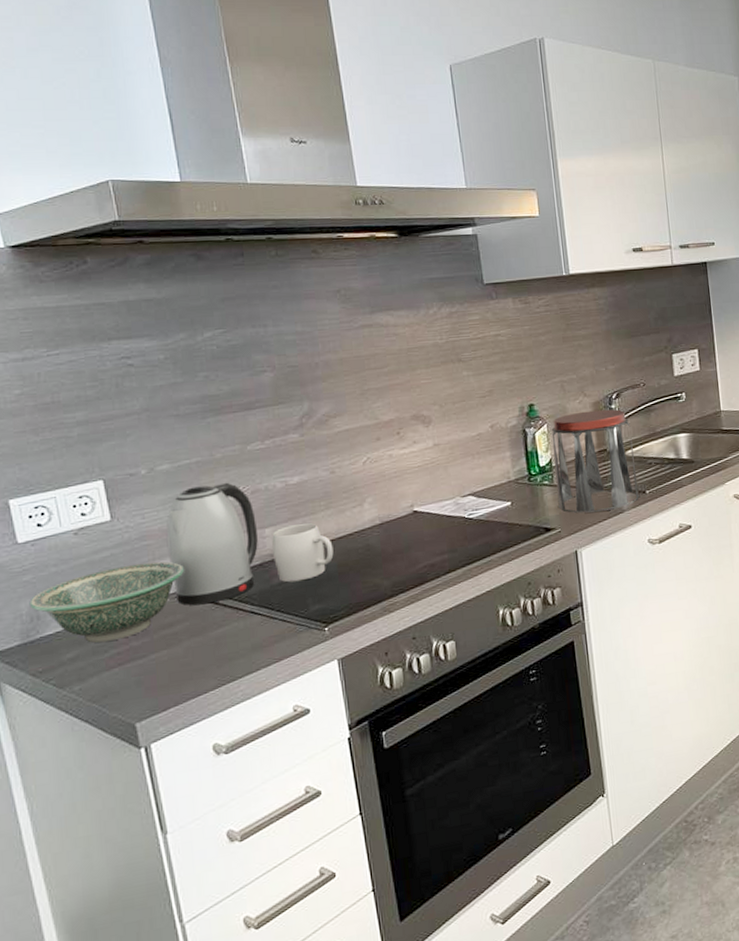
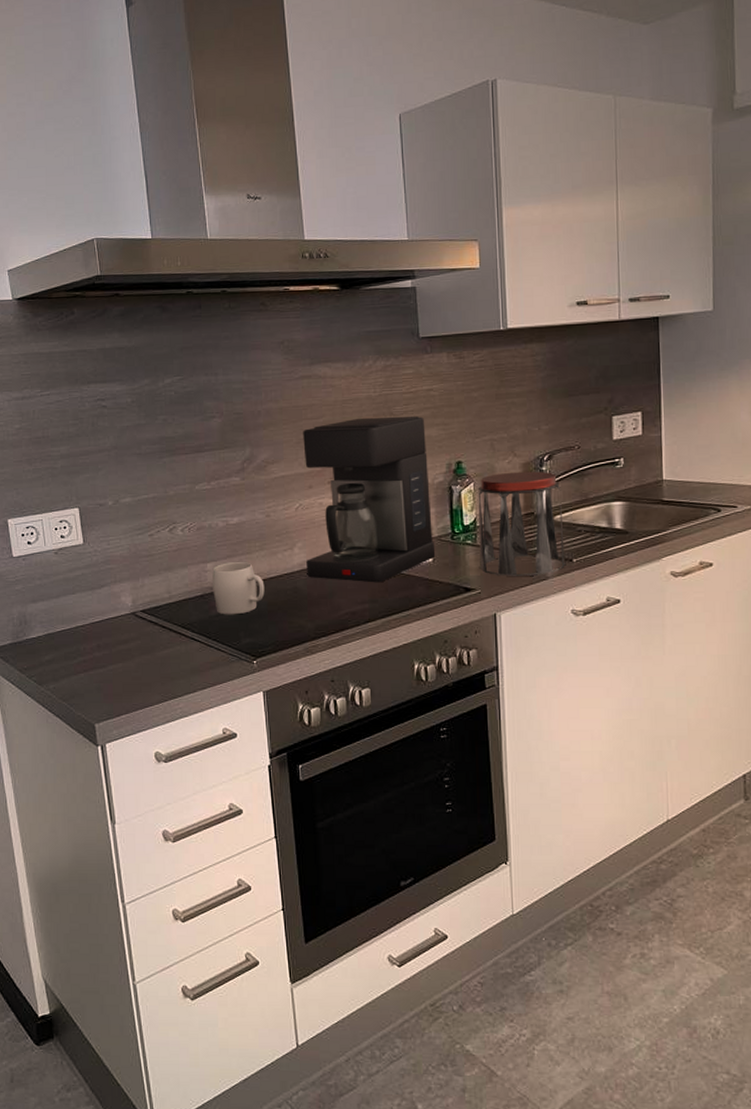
bowl: present [29,561,185,643] -> none [19,584,140,650]
kettle: present [166,482,259,606] -> none [126,518,201,627]
coffee maker: none [366,361,514,534] -> present [303,415,436,583]

